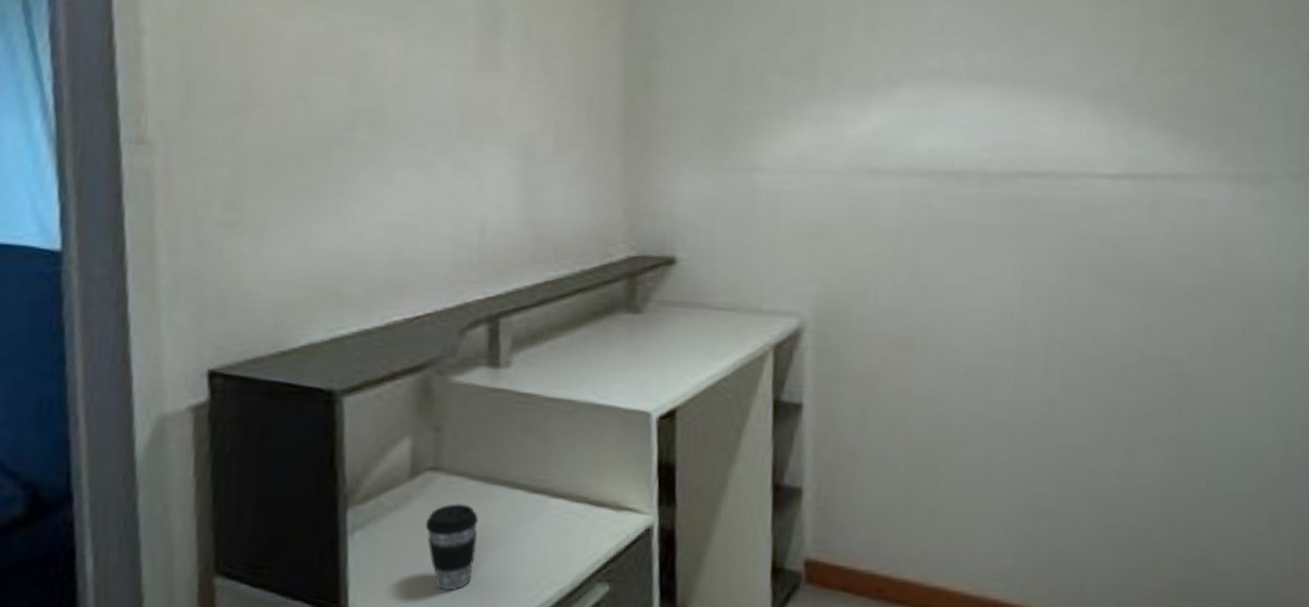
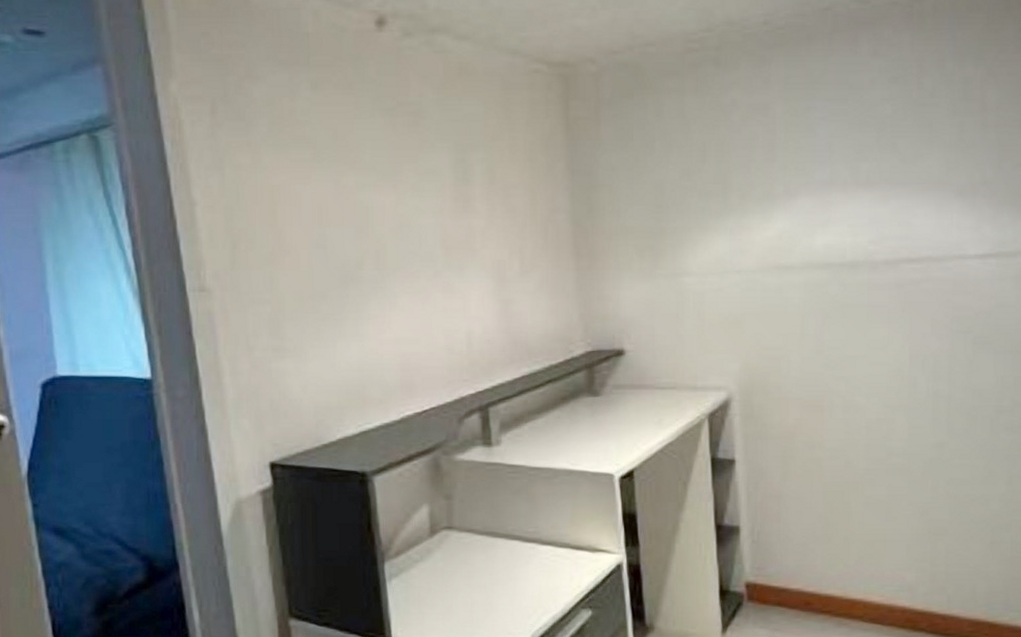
coffee cup: present [425,503,478,590] -> none [445,553,485,620]

